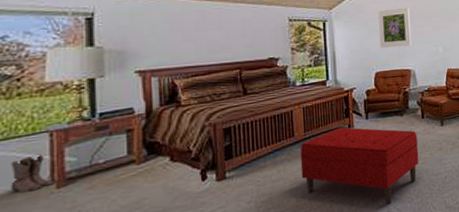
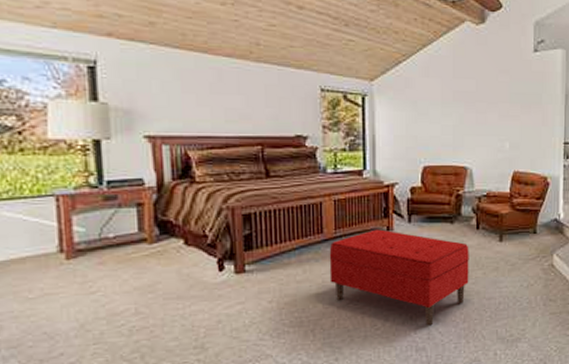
boots: present [10,153,55,193] -> none [17,219,64,260]
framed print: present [378,7,412,49] -> none [431,86,471,138]

